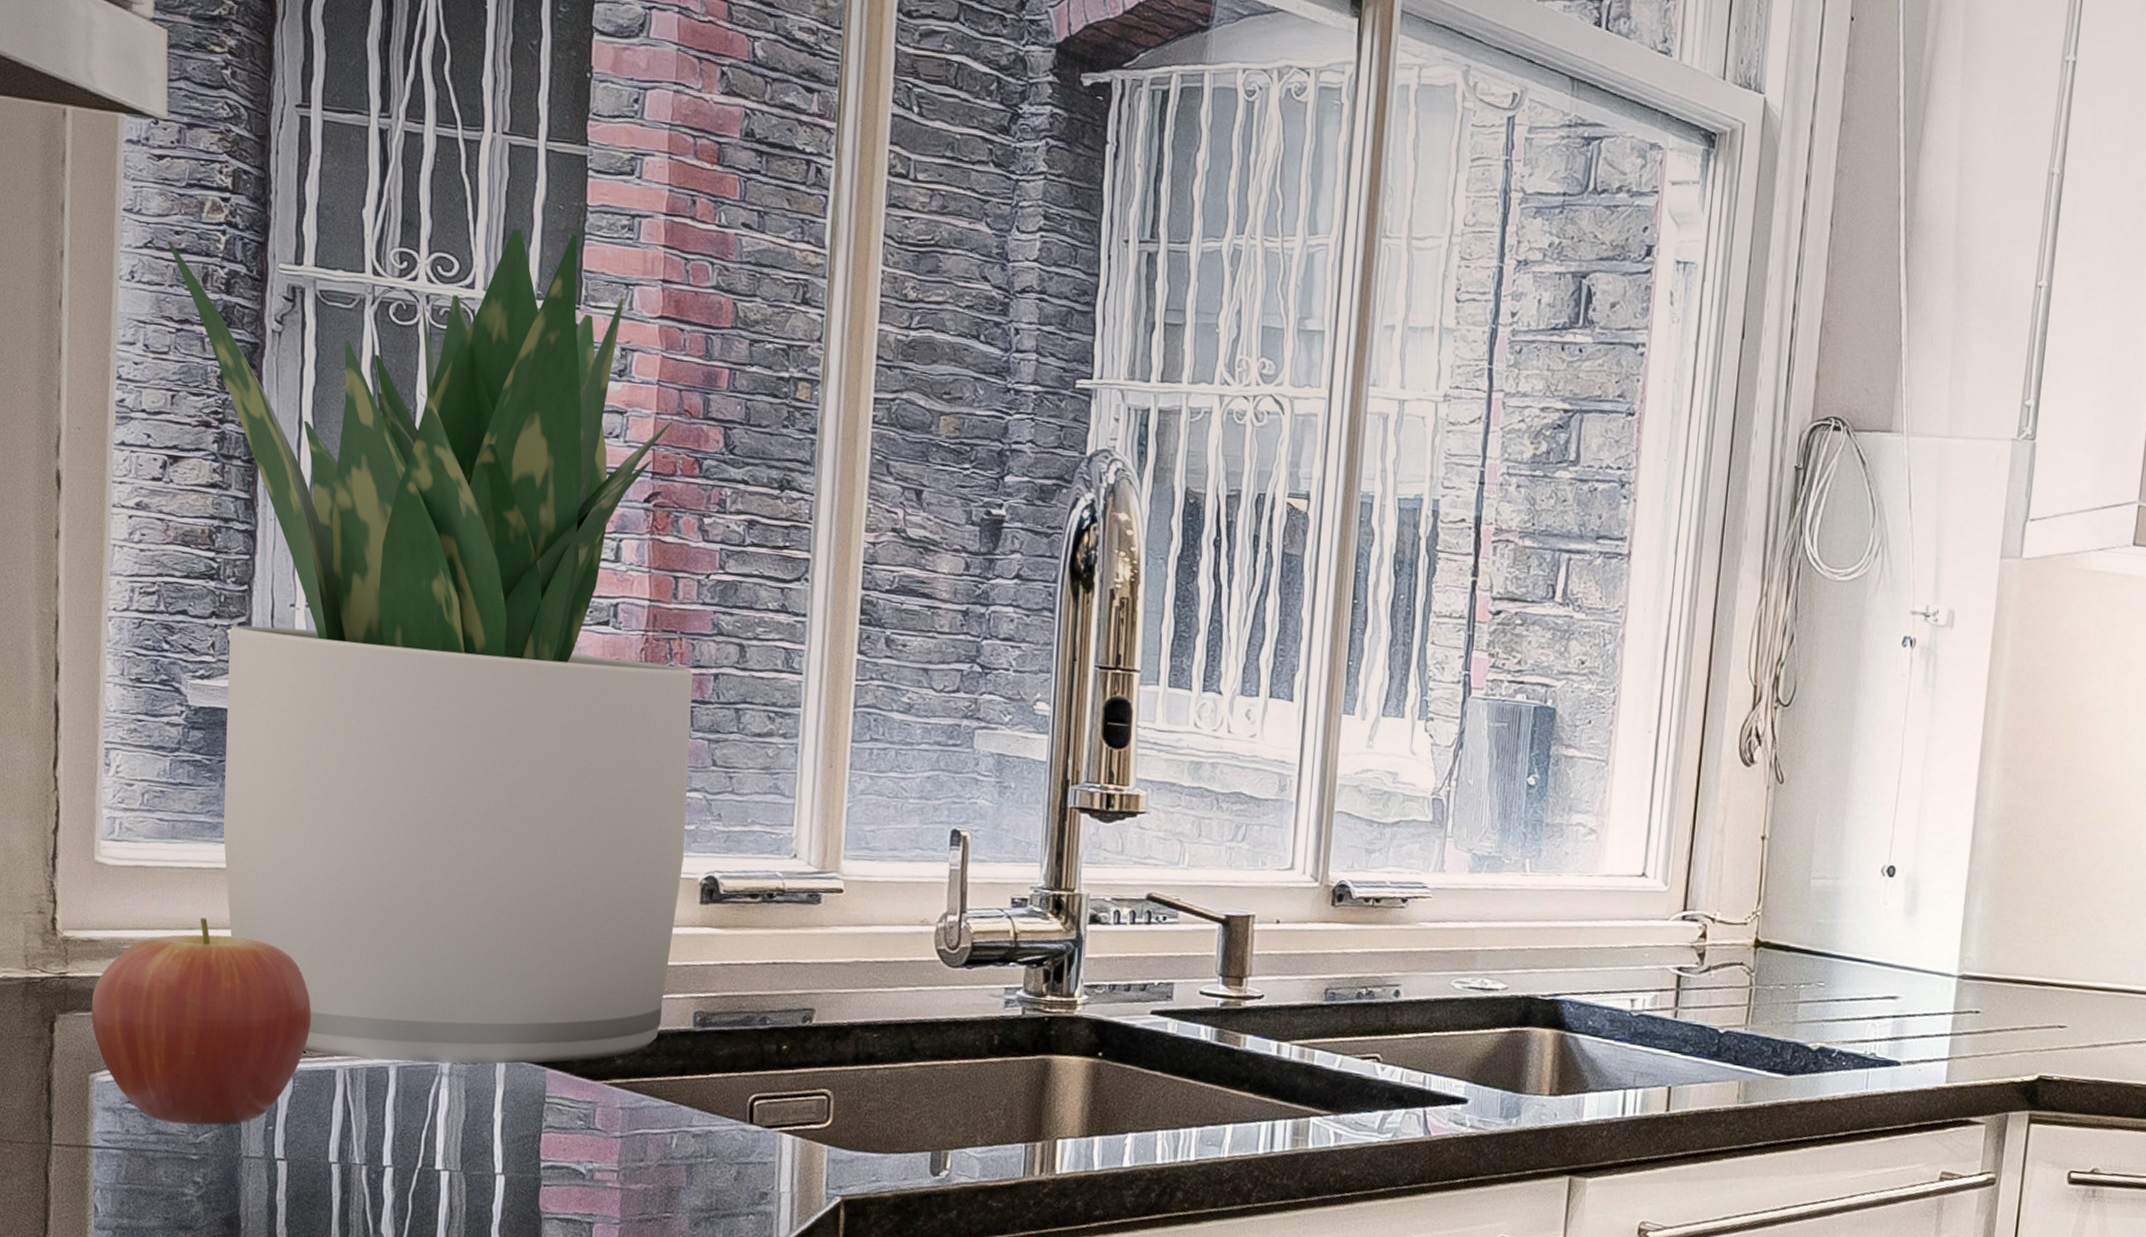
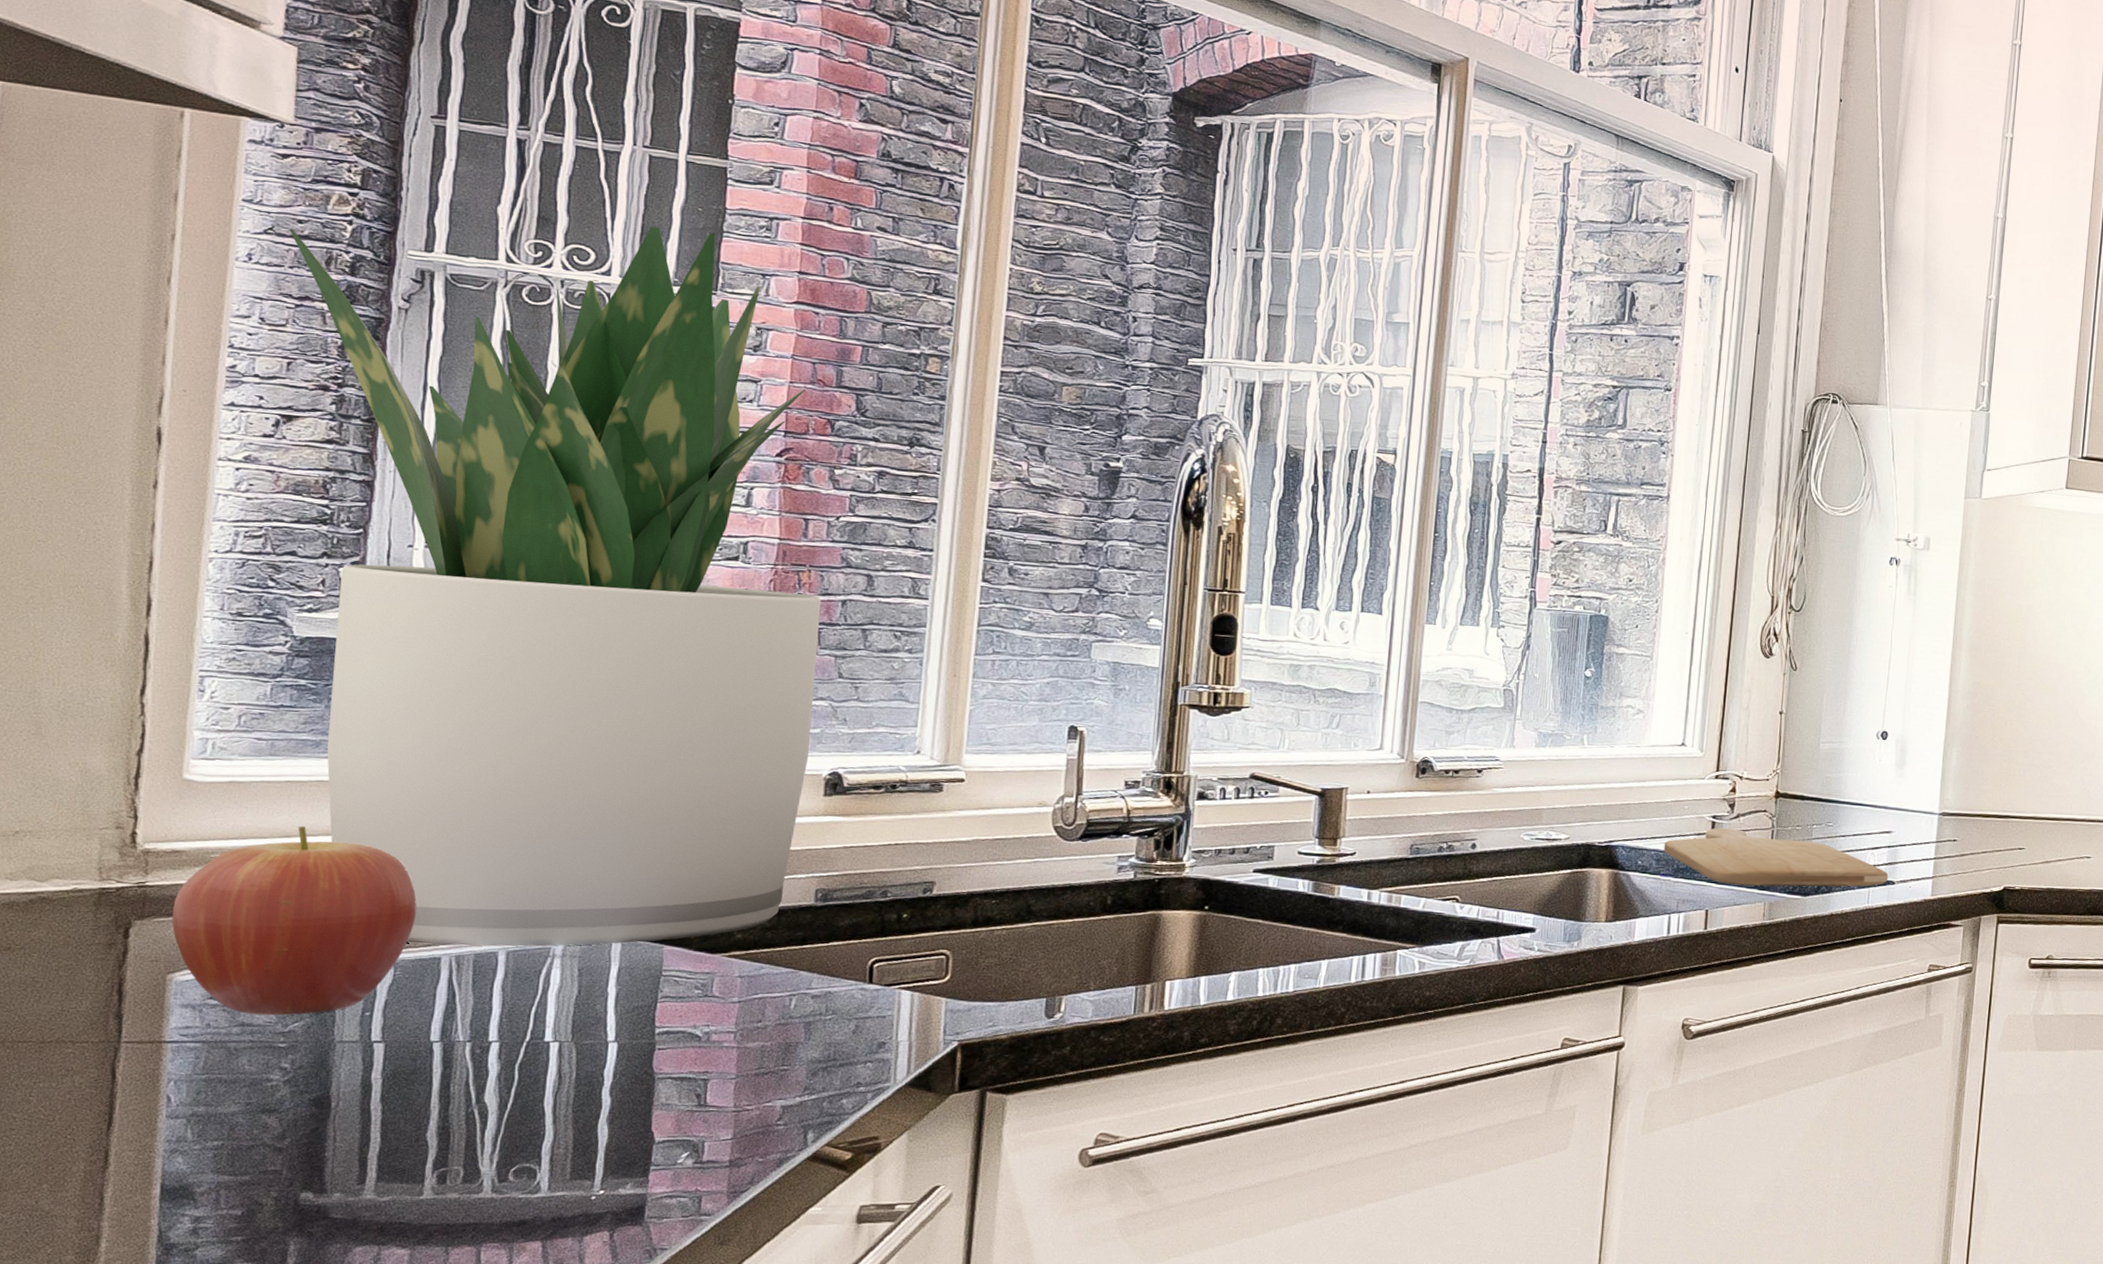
chopping board: none [1619,983,1893,1067] -> present [1664,828,1889,887]

